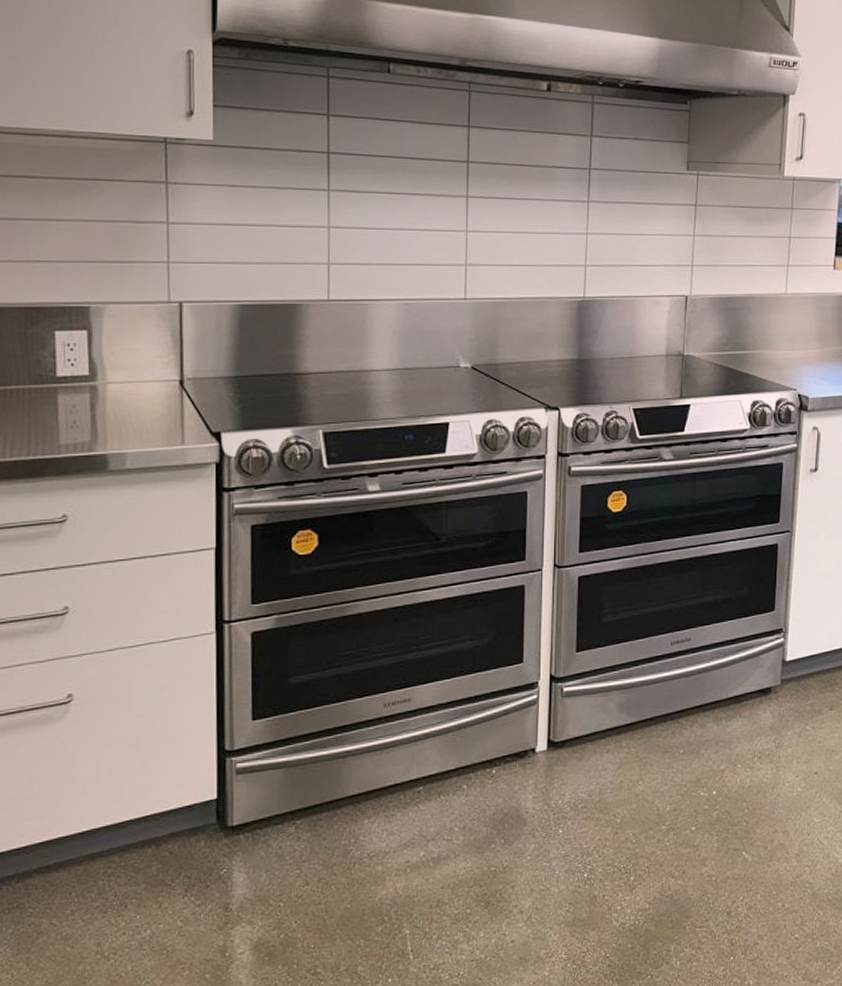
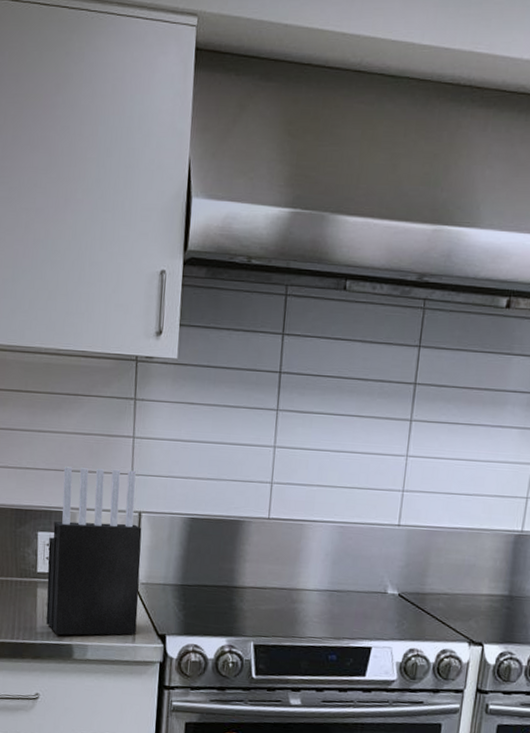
knife block: none [69,257,186,446] -> present [46,466,142,635]

